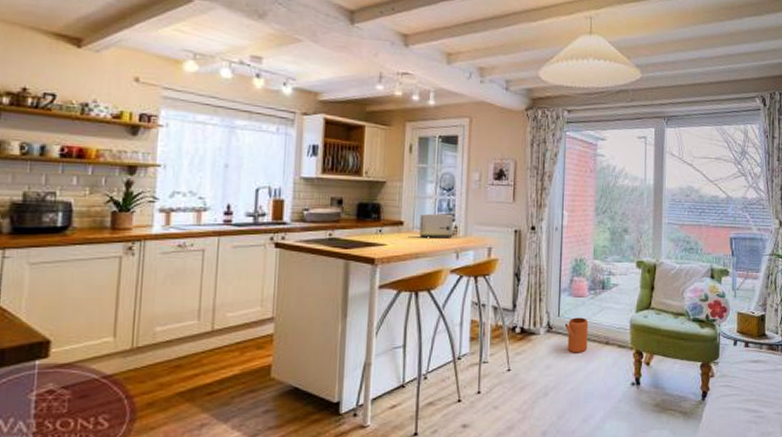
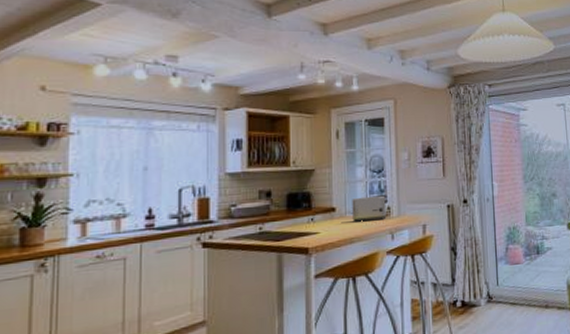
watering can: present [564,317,589,353] -> none [504,284,529,321]

